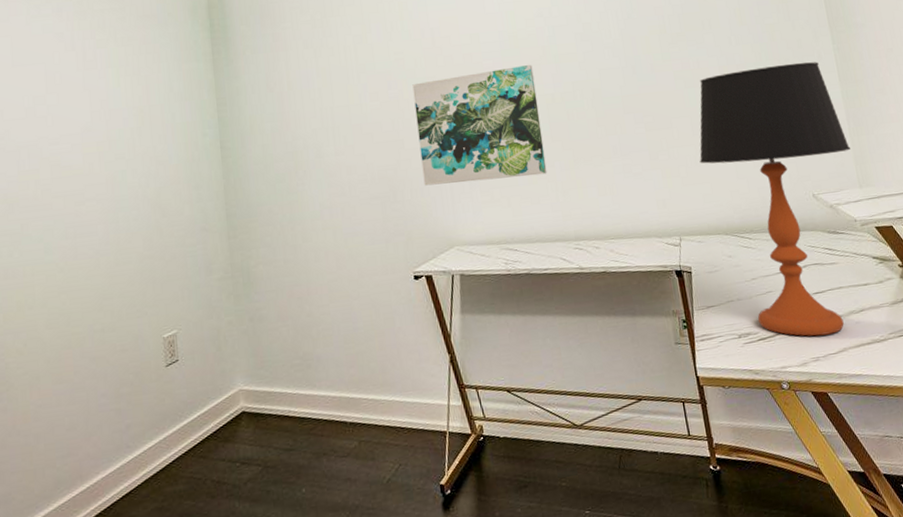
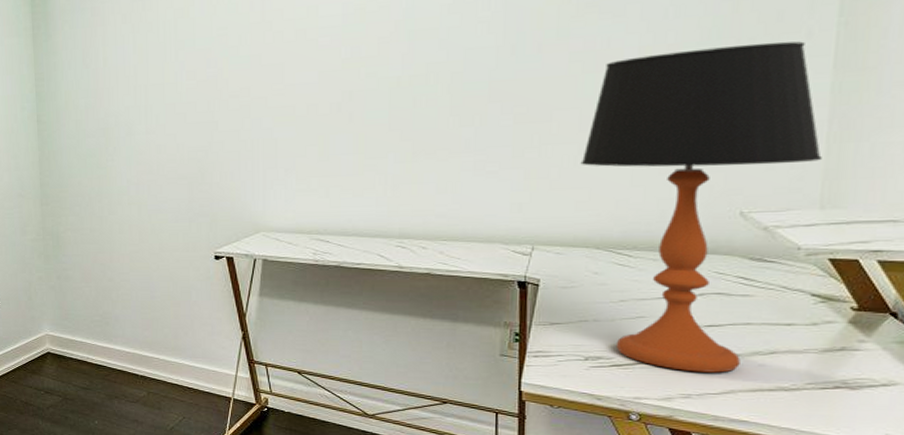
wall art: present [412,64,547,186] -> none [234,41,379,170]

